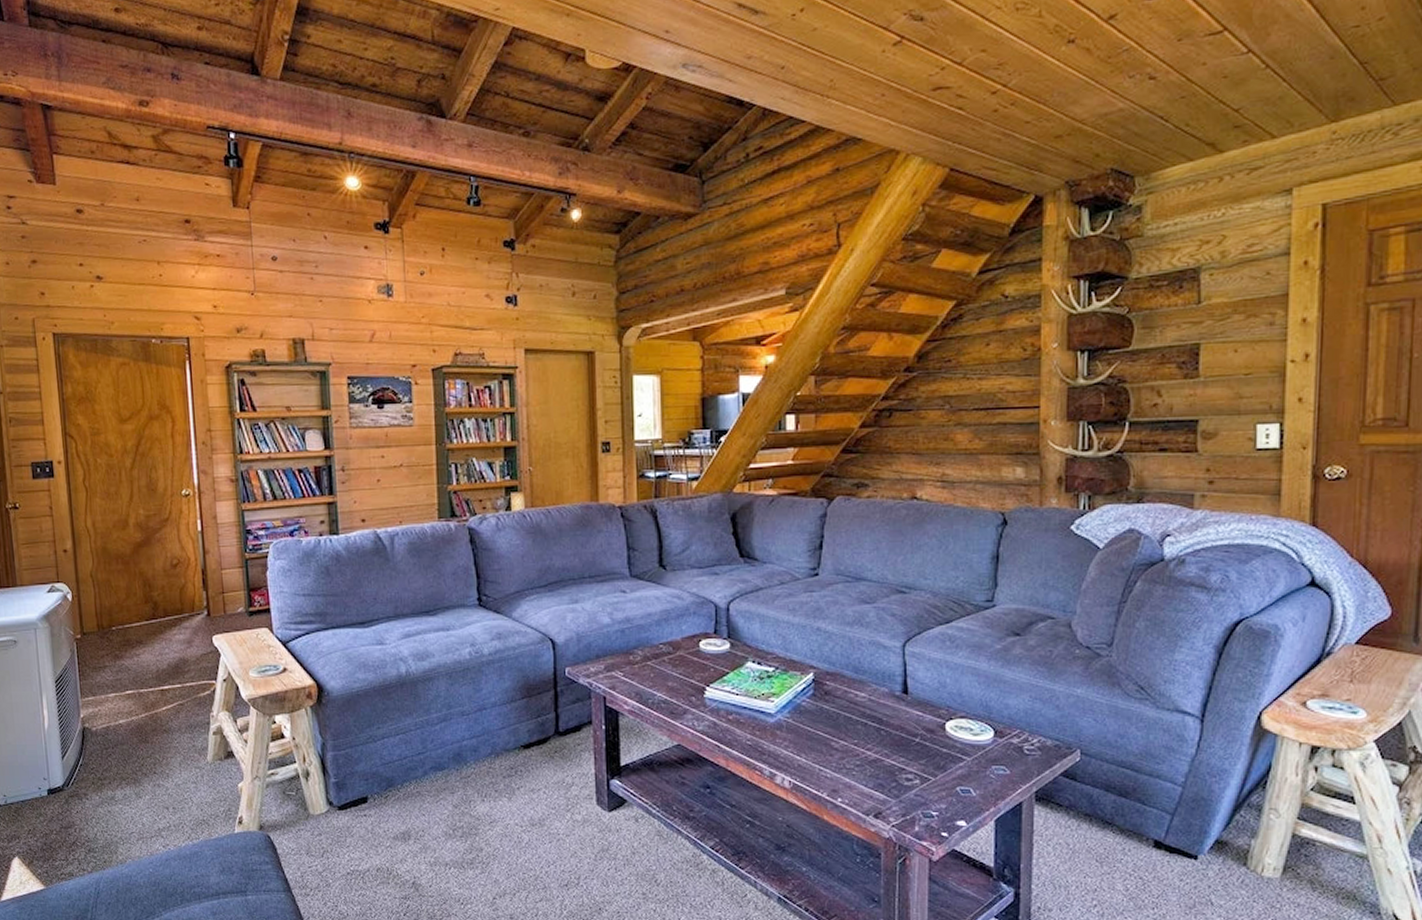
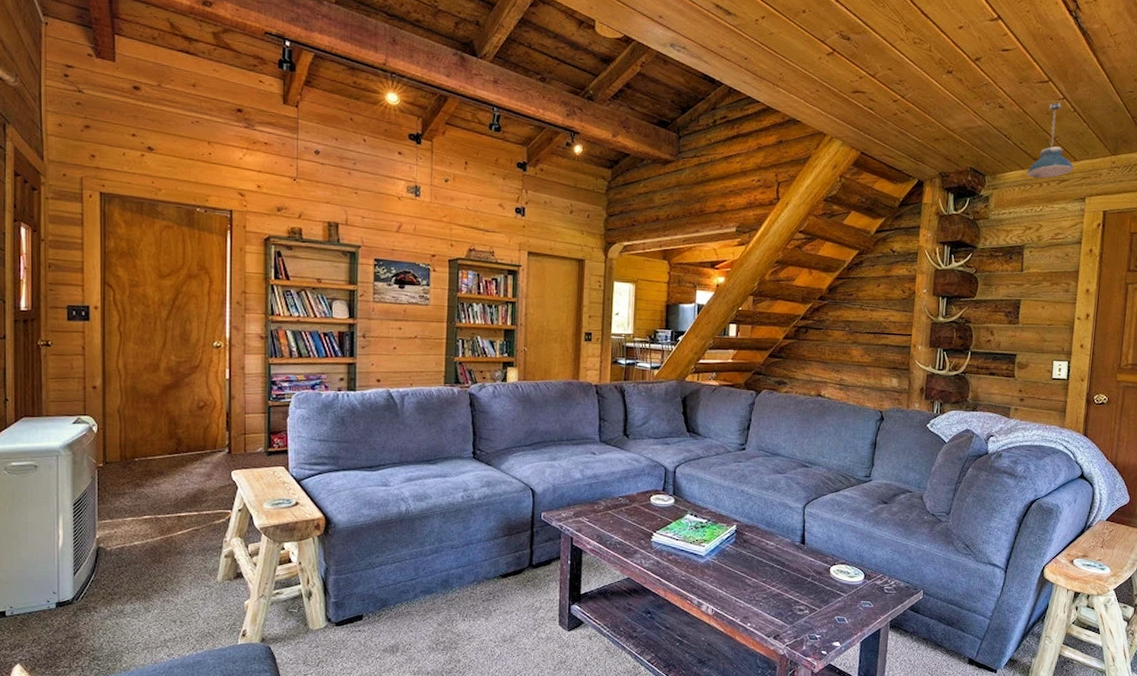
pendant light: none [1197,59,1271,171] -> present [1026,102,1074,179]

